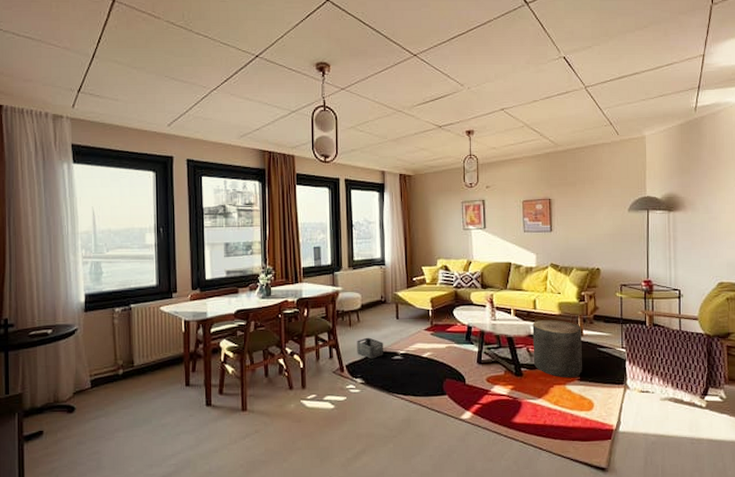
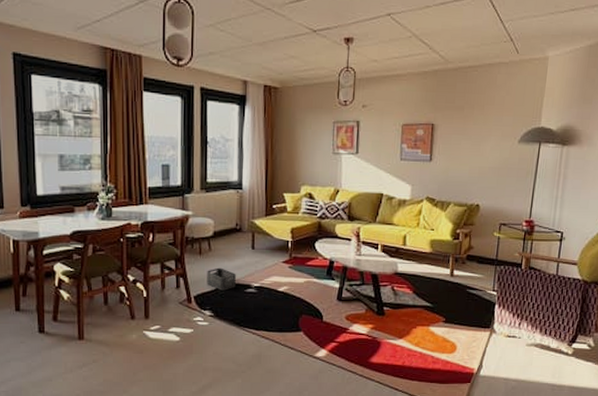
stool: present [532,319,582,378] -> none [397,257,452,320]

